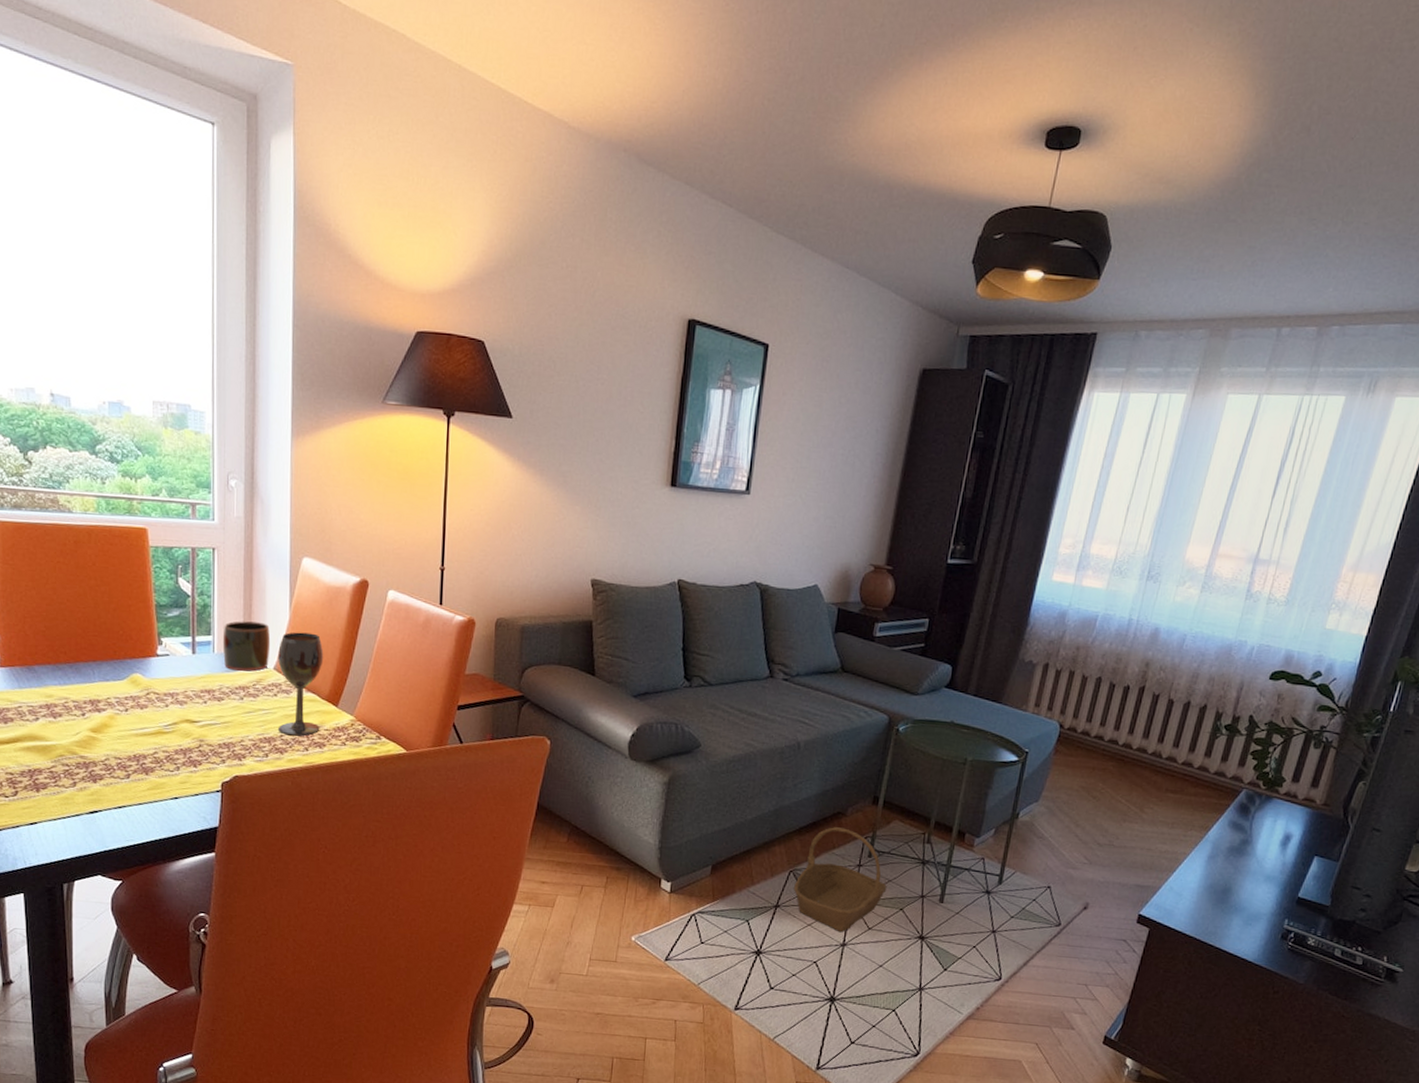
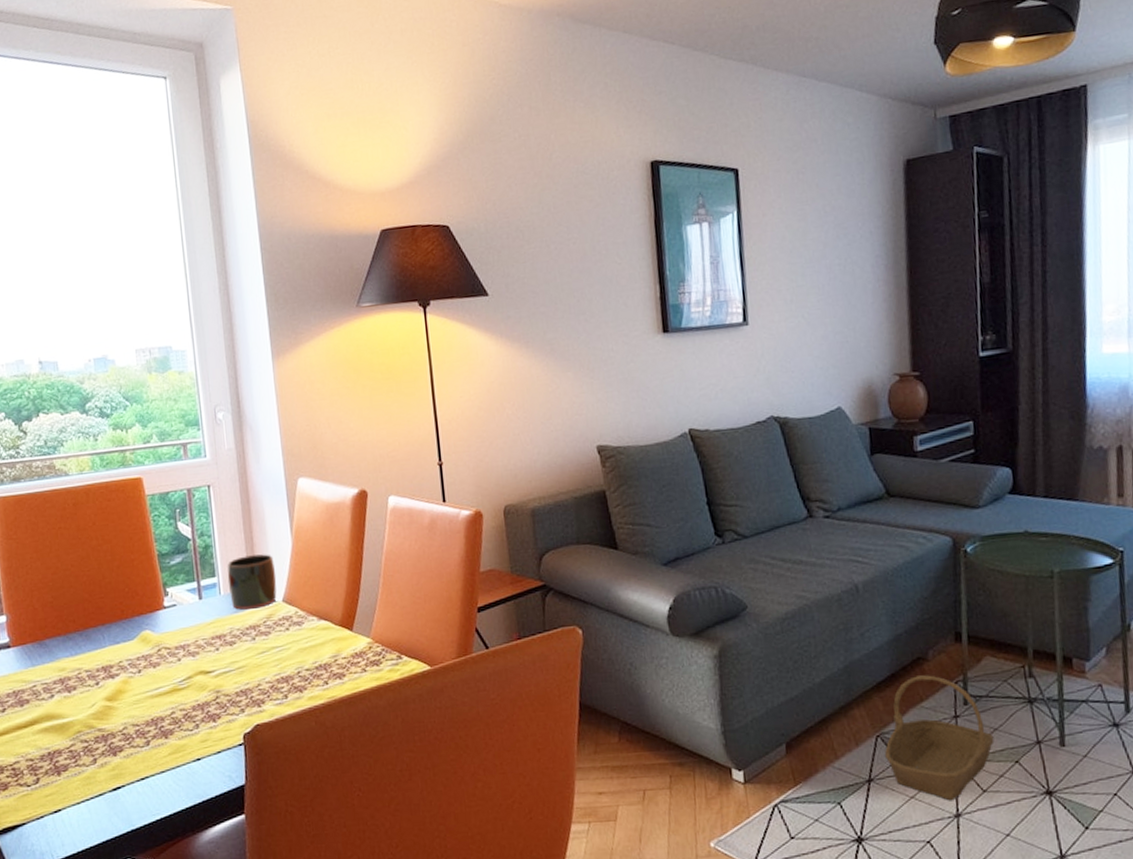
wine glass: present [278,632,324,736] -> none [284,556,338,671]

